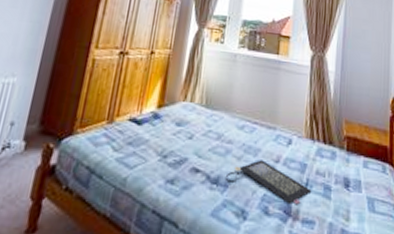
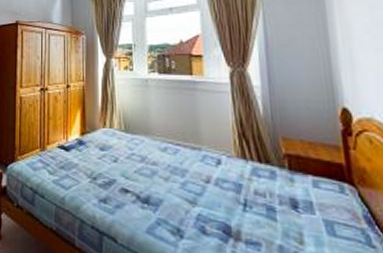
clutch bag: present [225,160,312,205] -> none [155,180,252,226]

